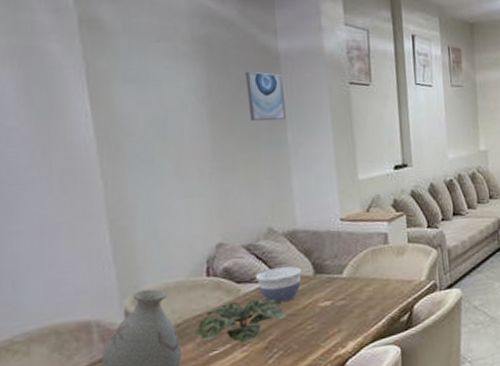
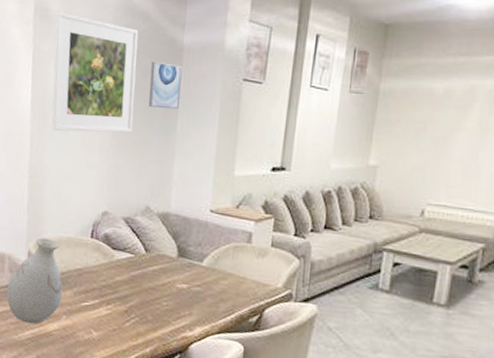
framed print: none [111,22,237,161] -> present [51,12,139,133]
plant: present [194,298,286,343] -> none [73,264,147,302]
bowl: present [256,266,302,303] -> none [128,243,167,276]

